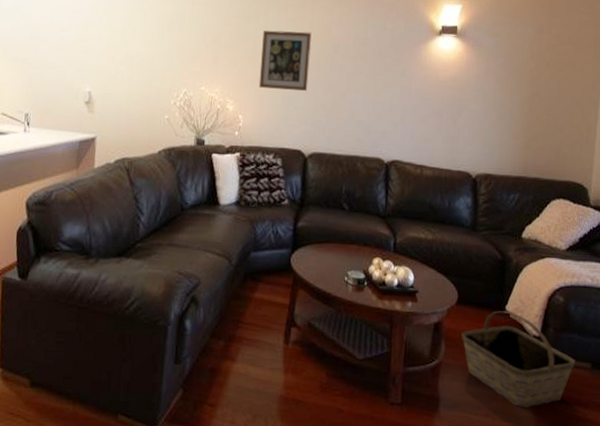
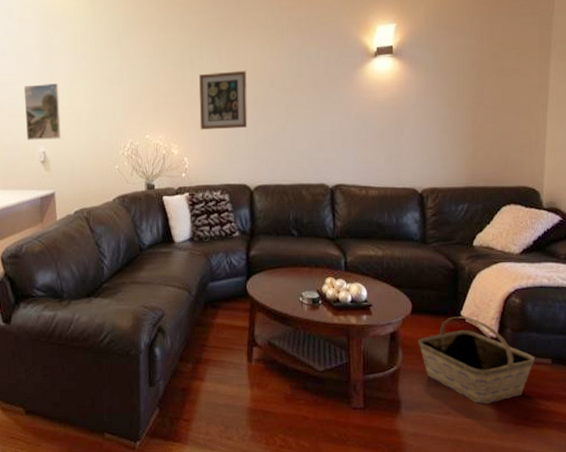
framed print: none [73,19,114,80] -> present [23,83,61,140]

